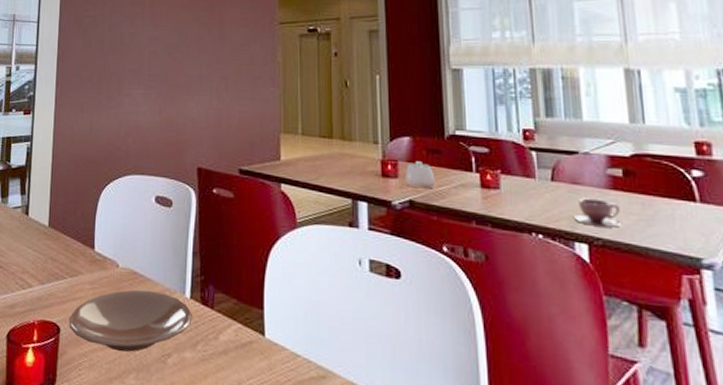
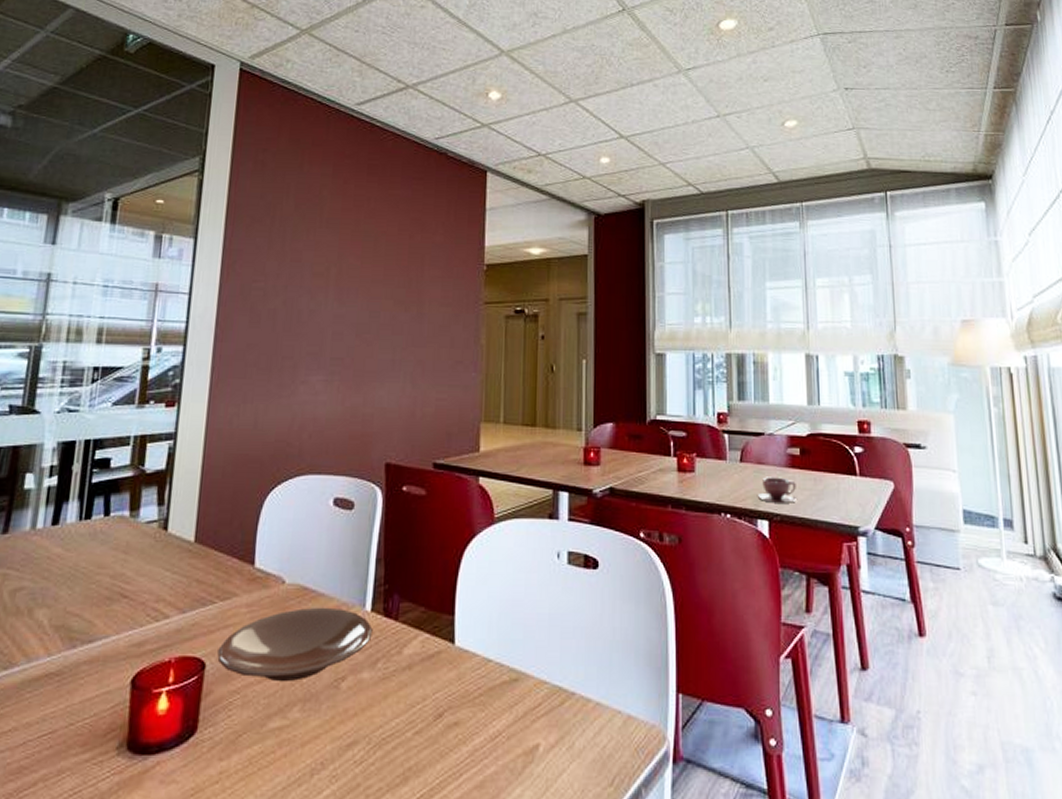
sugar bowl: present [404,161,436,189] -> none [606,447,636,475]

